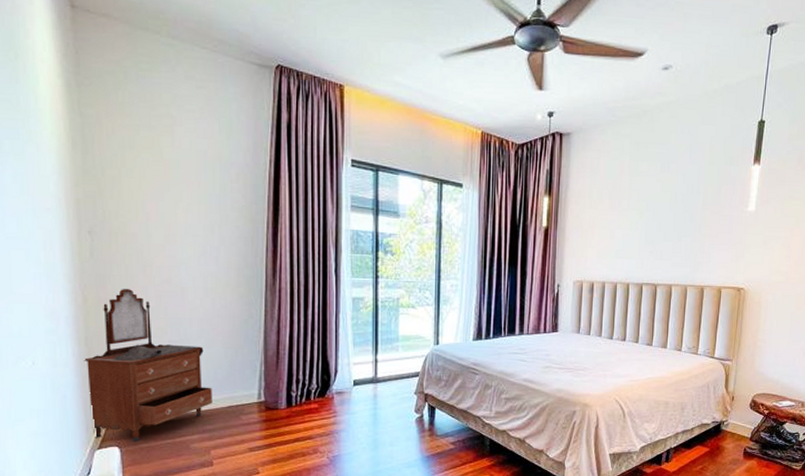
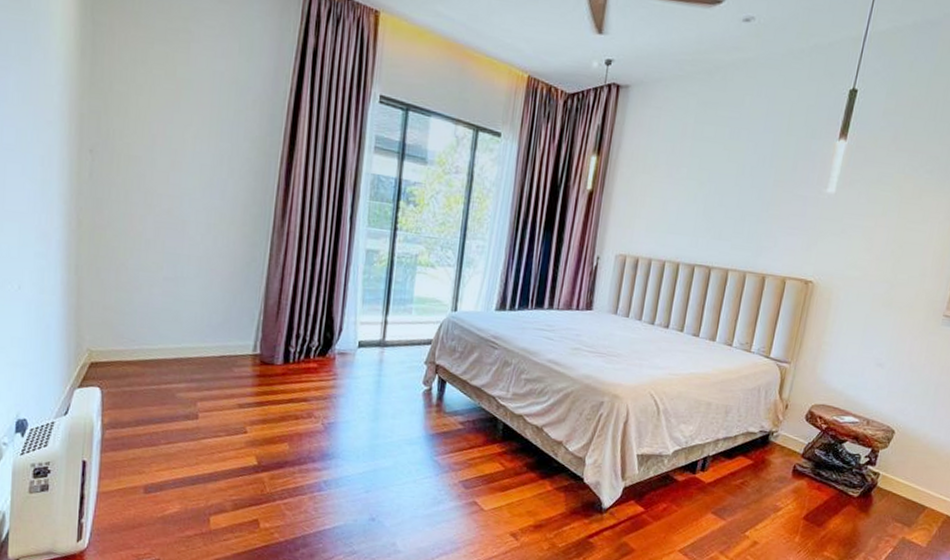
dresser: present [84,289,213,442] -> none [72,216,205,384]

